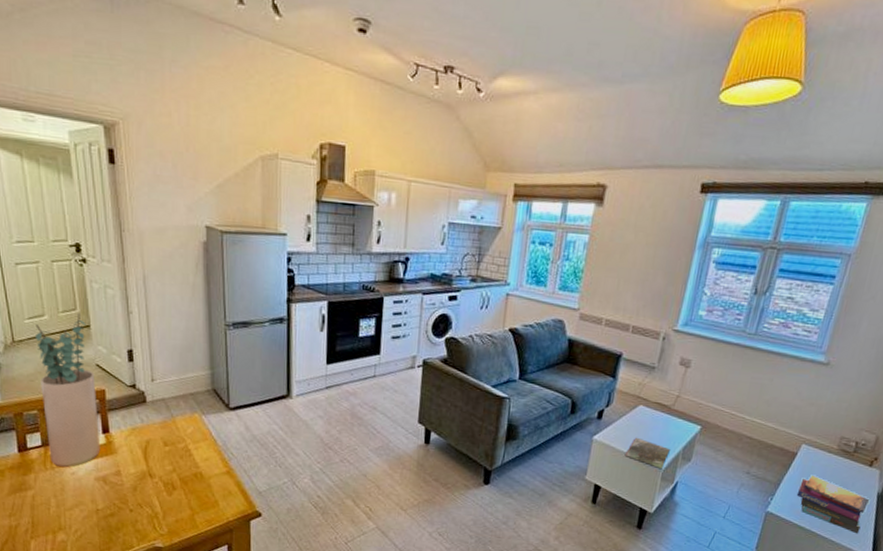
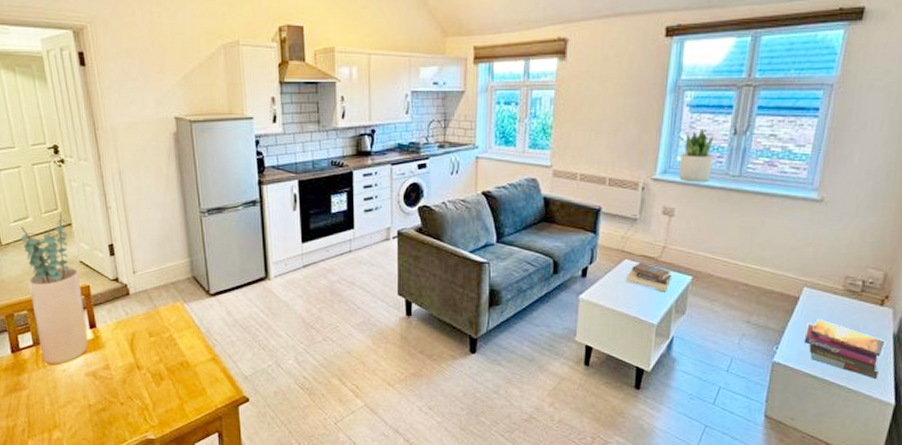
magazine: present [624,437,670,470] -> none [614,293,662,325]
books: none [638,409,683,439] -> present [625,262,672,292]
planter: none [698,286,737,338] -> present [679,129,715,183]

